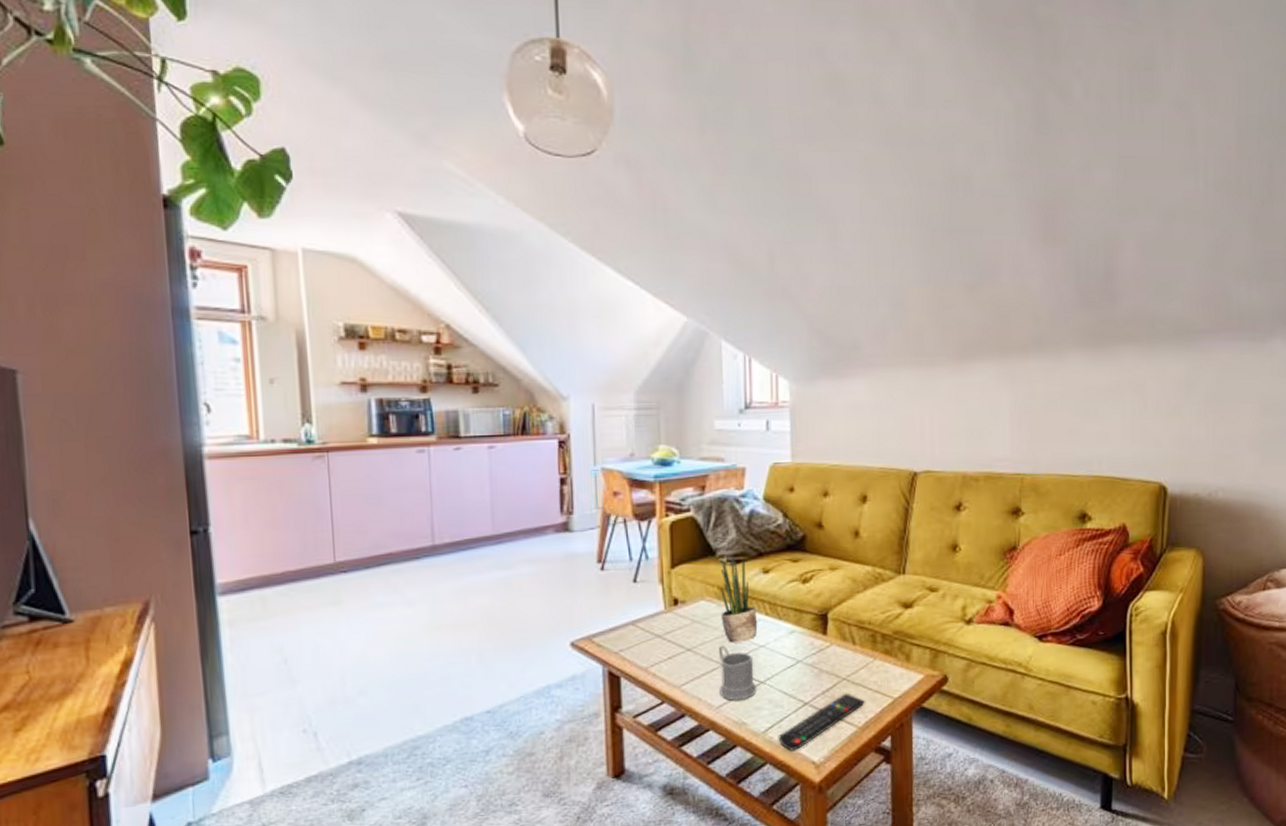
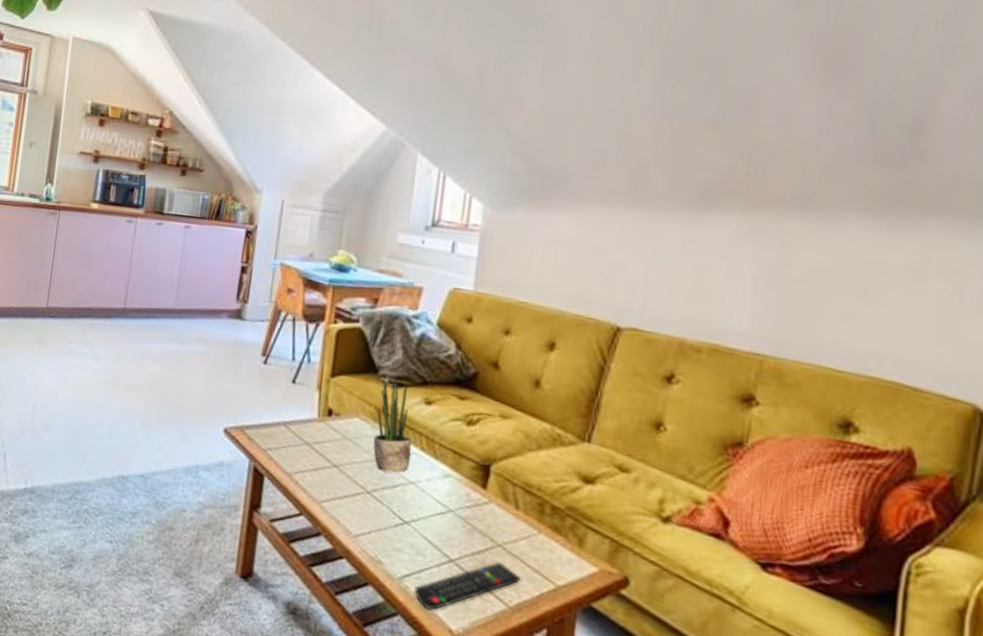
mug: present [718,645,756,701] -> none [359,470,401,536]

